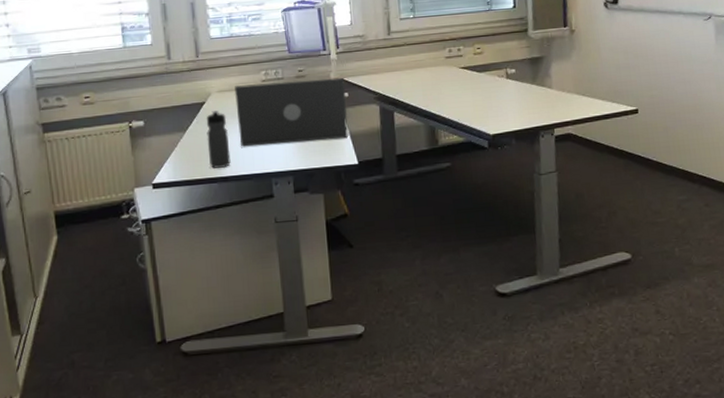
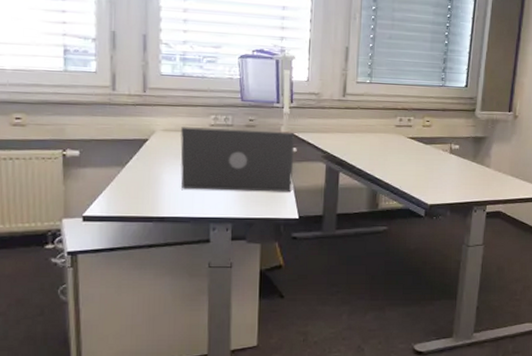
water bottle: present [206,111,231,169] -> none [146,149,170,209]

